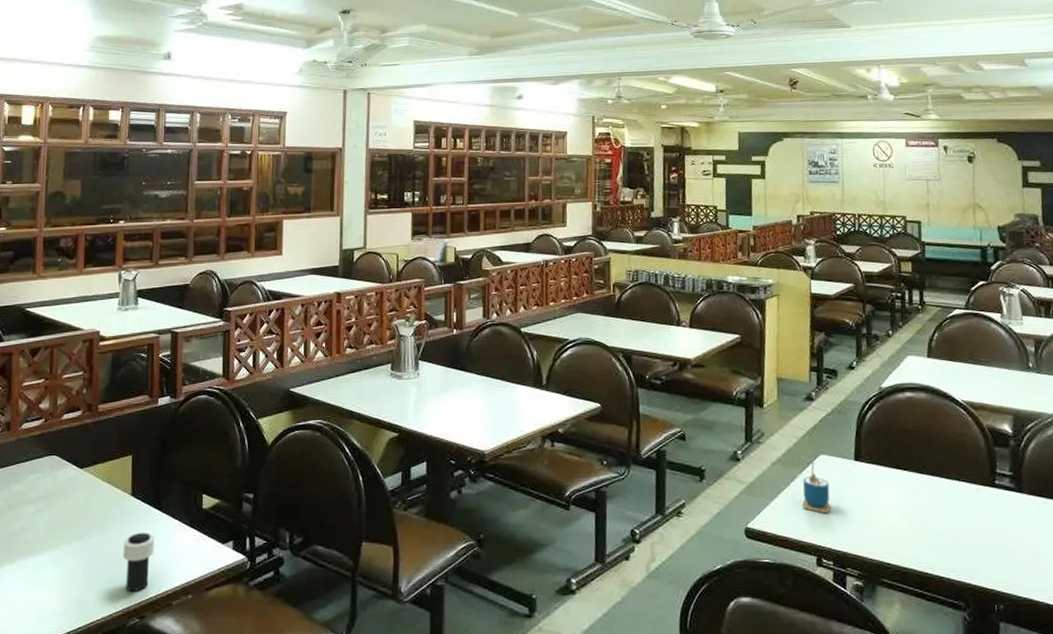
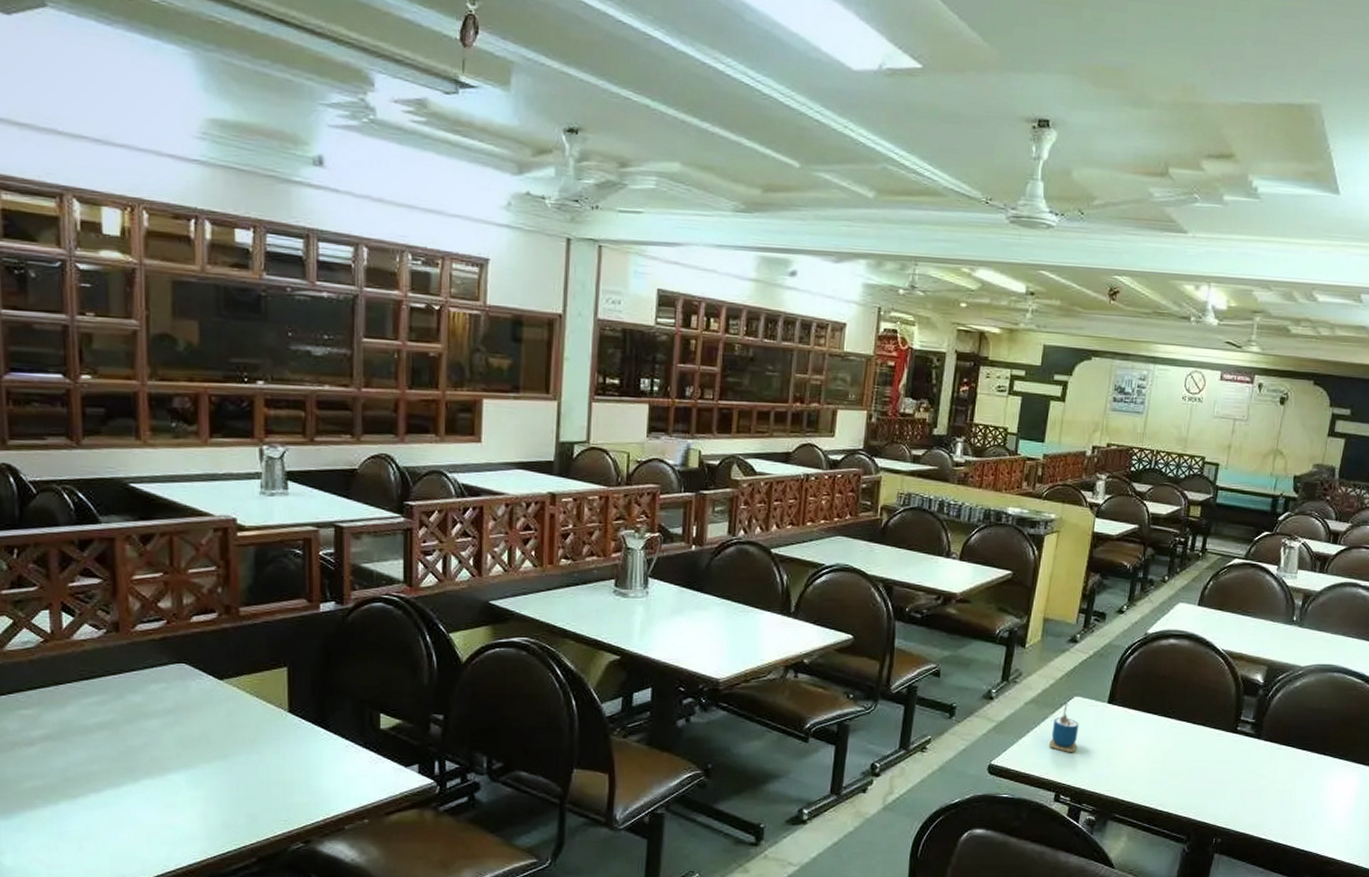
cup: present [122,532,155,591] -> none [280,752,321,815]

